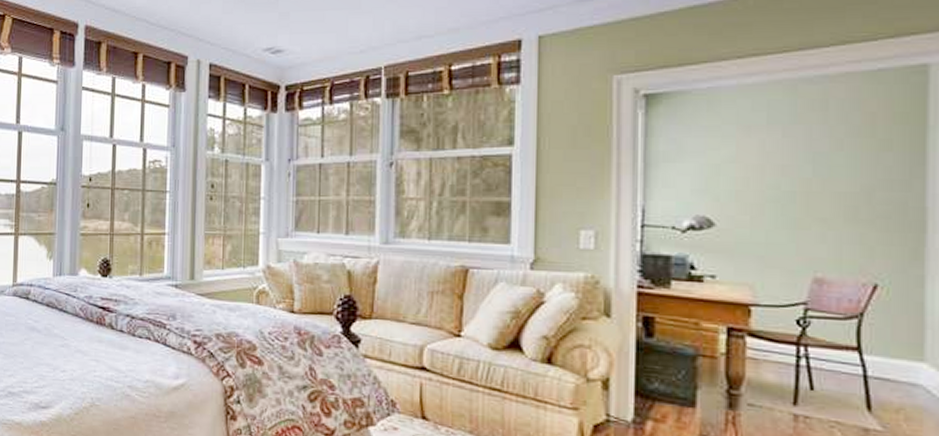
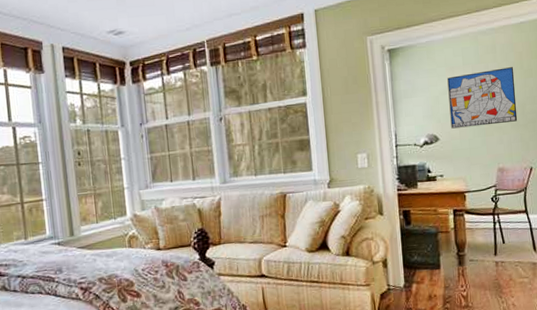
wall art: none [737,133,858,214] -> present [447,67,518,129]

